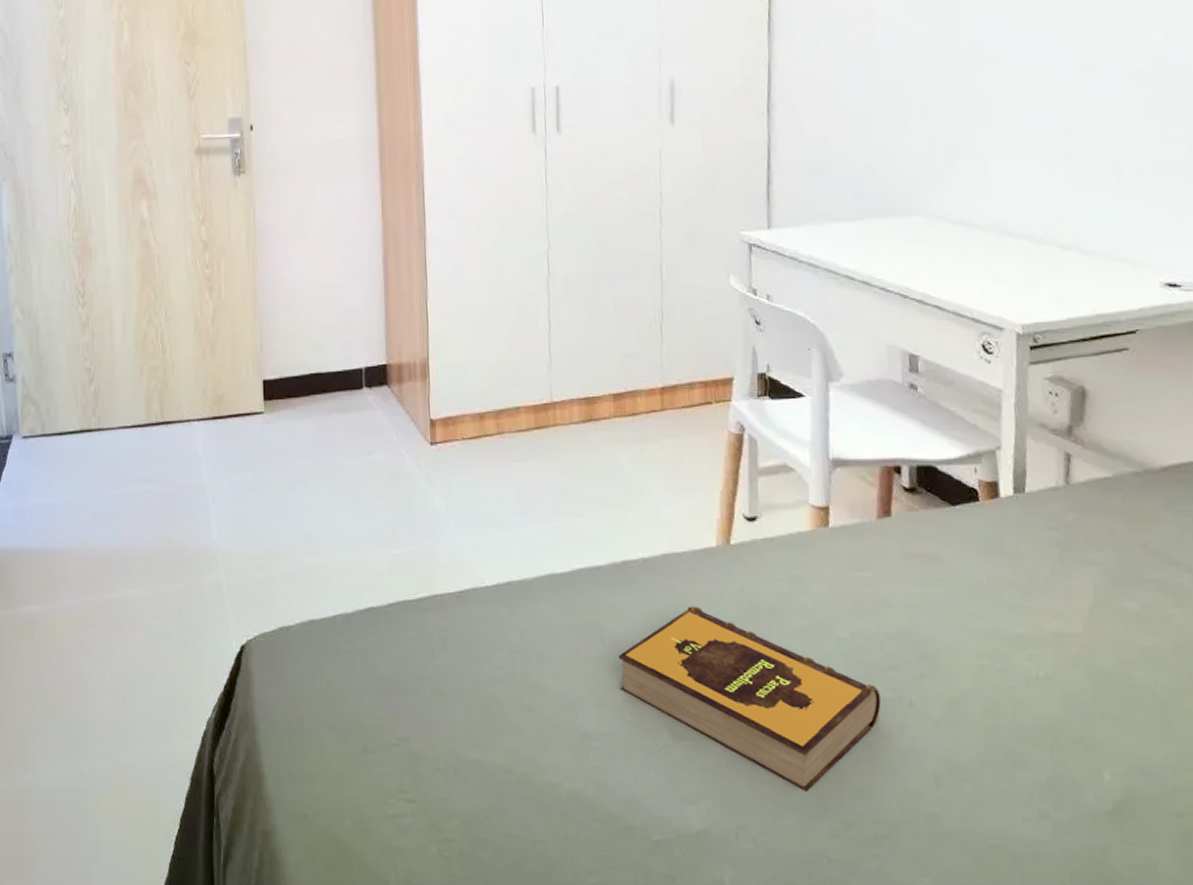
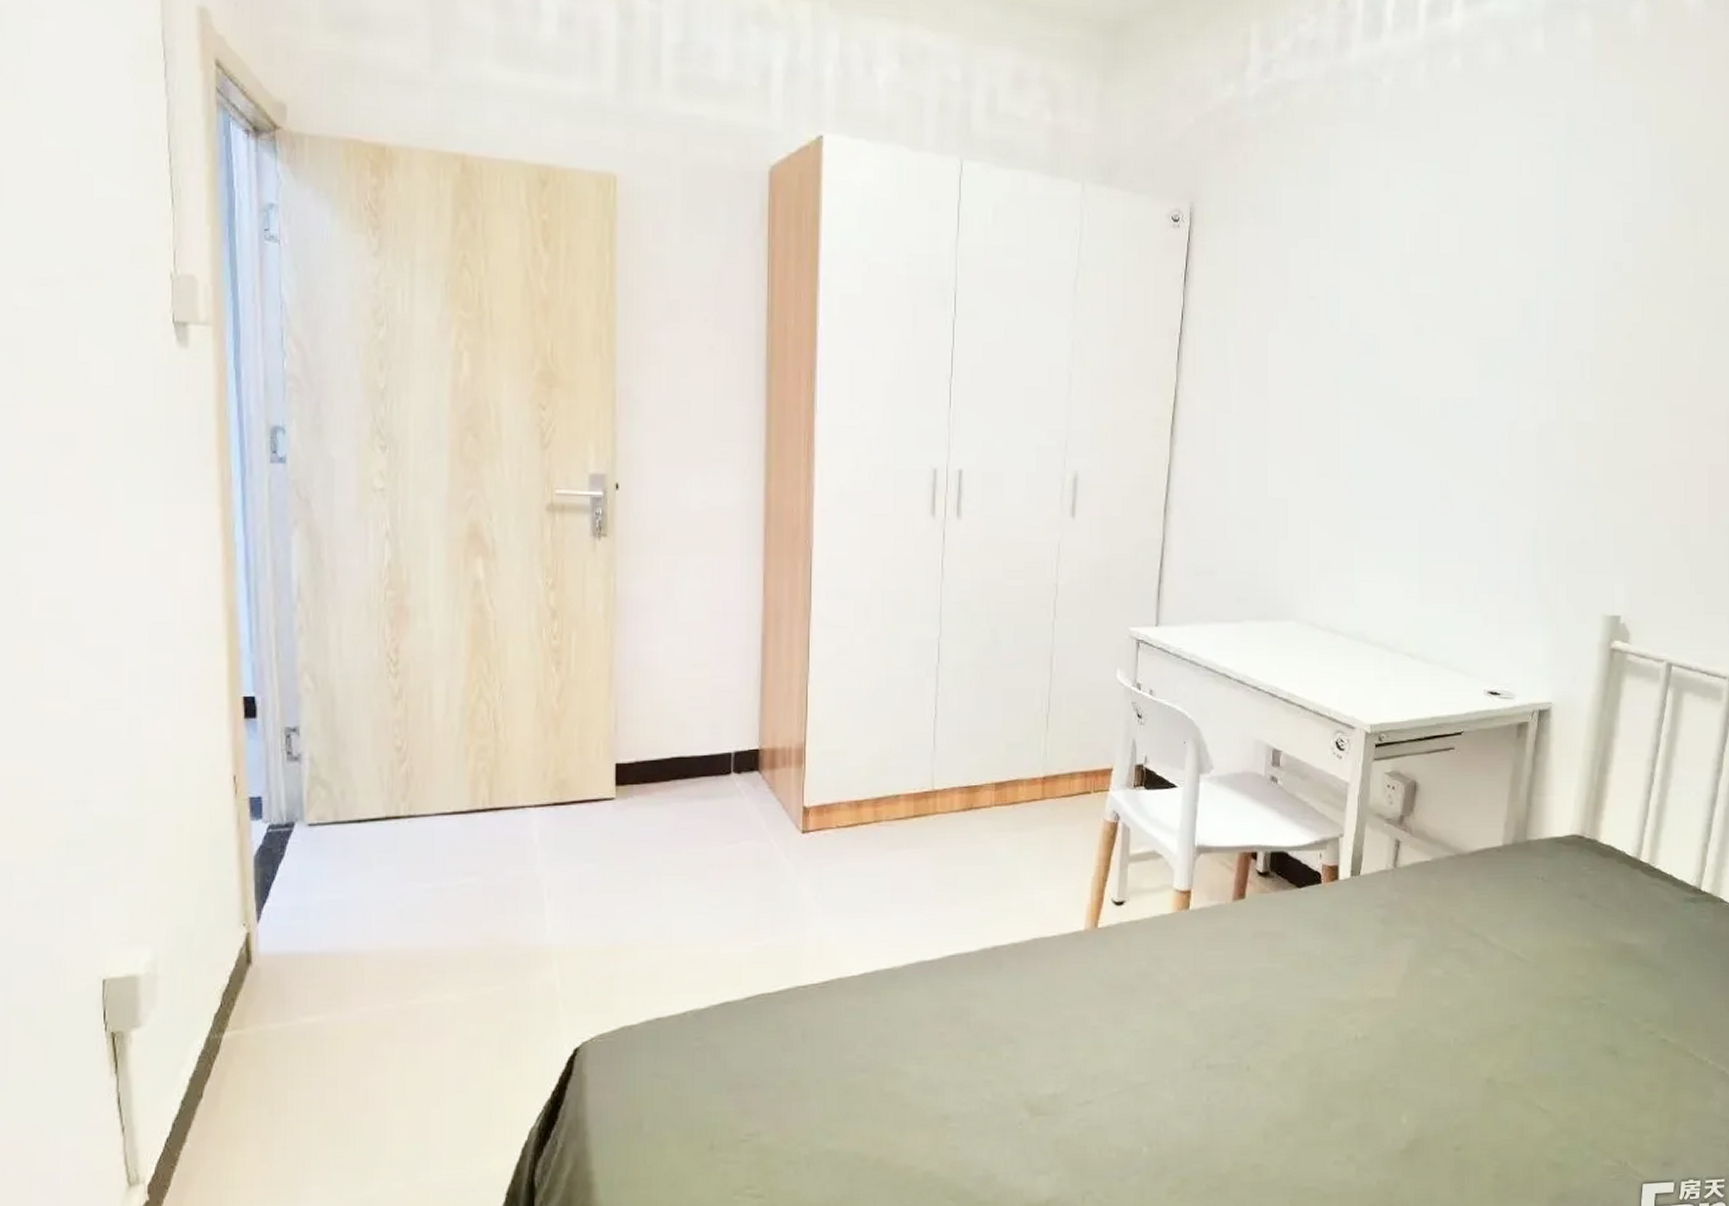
hardback book: present [618,606,881,793] -> none [982,987,1222,1156]

